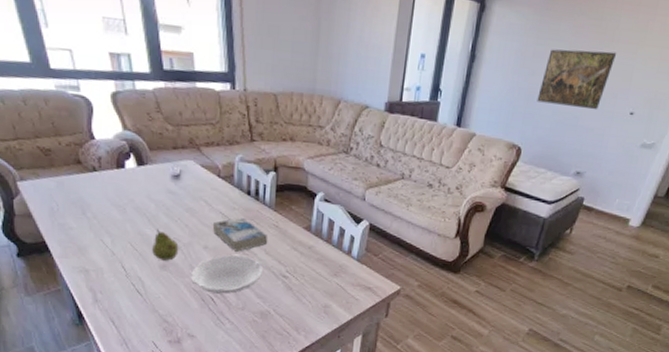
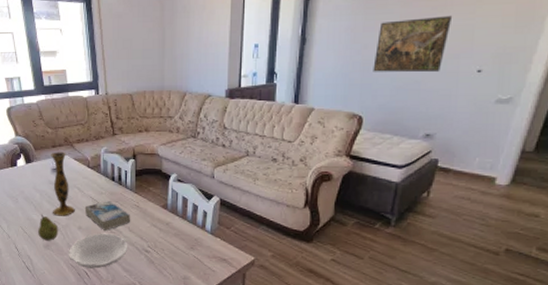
vase: none [169,154,200,233] -> present [50,152,75,216]

